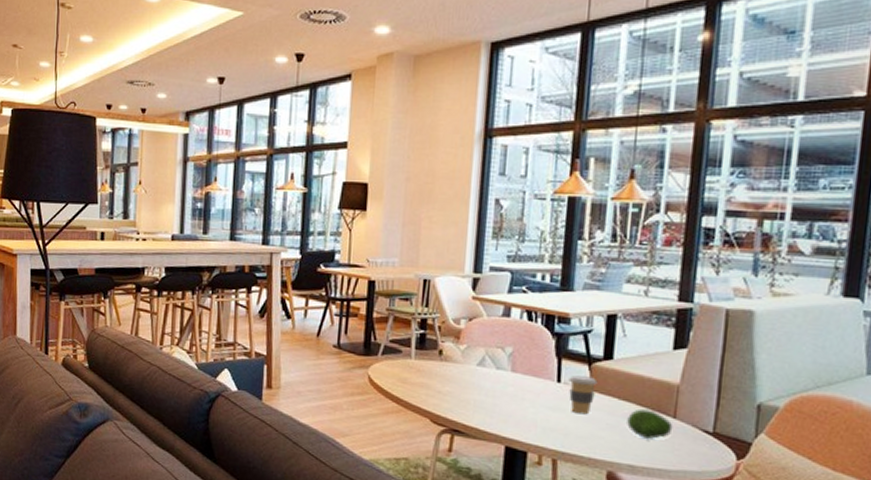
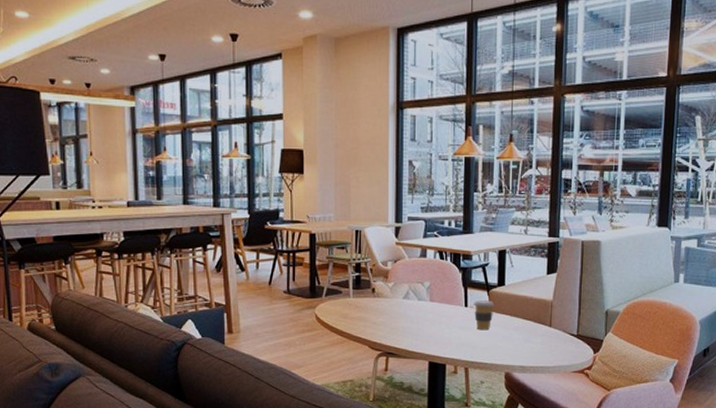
fruit: present [627,409,673,439] -> none [517,322,550,344]

